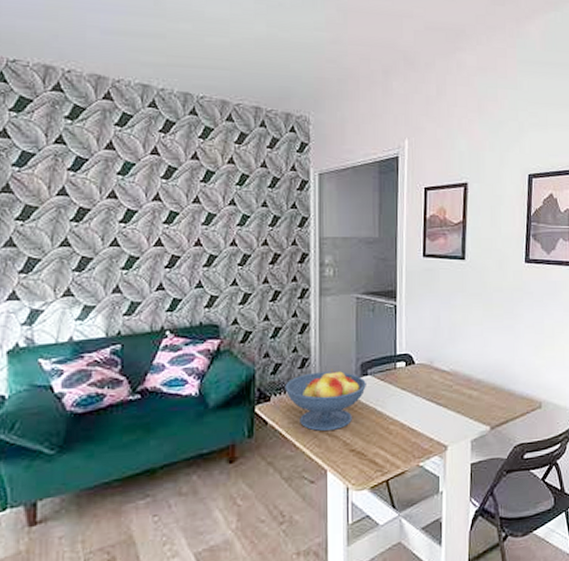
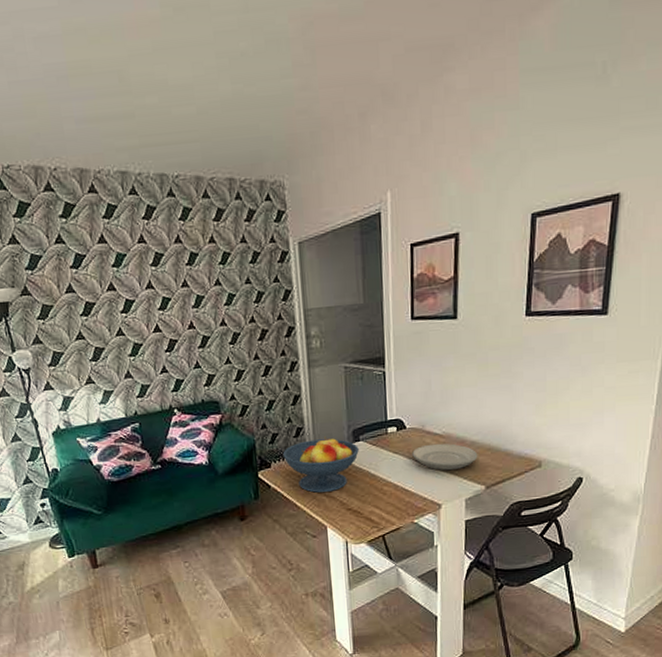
plate: none [420,380,483,410] -> present [412,443,478,471]

